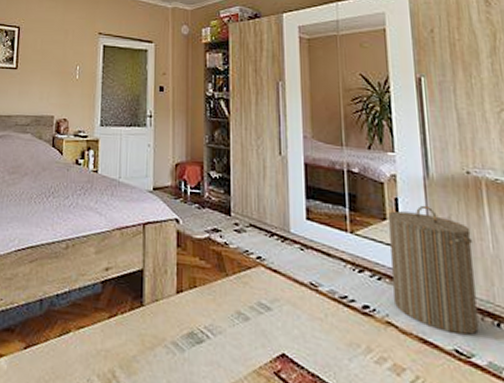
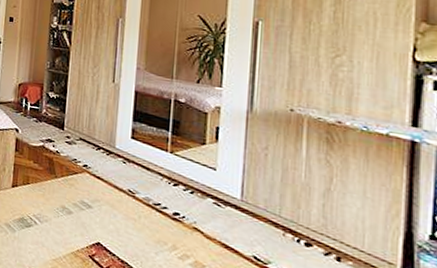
laundry hamper: present [387,205,479,335] -> none [203,135,285,246]

